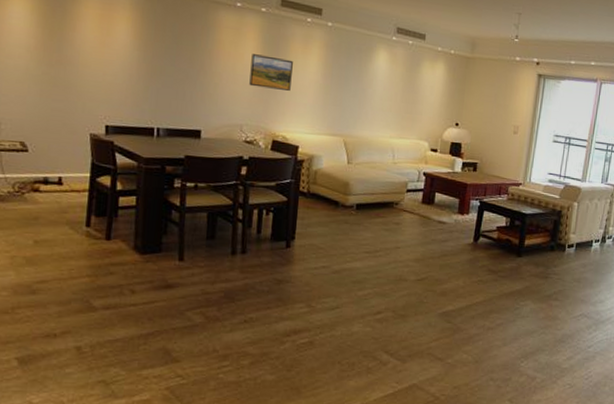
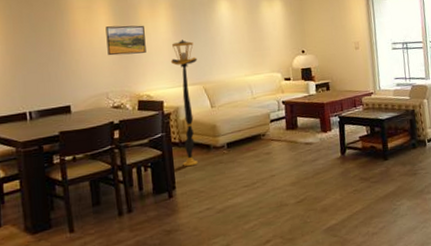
floor lamp: none [307,84,343,220] -> present [170,39,198,167]

